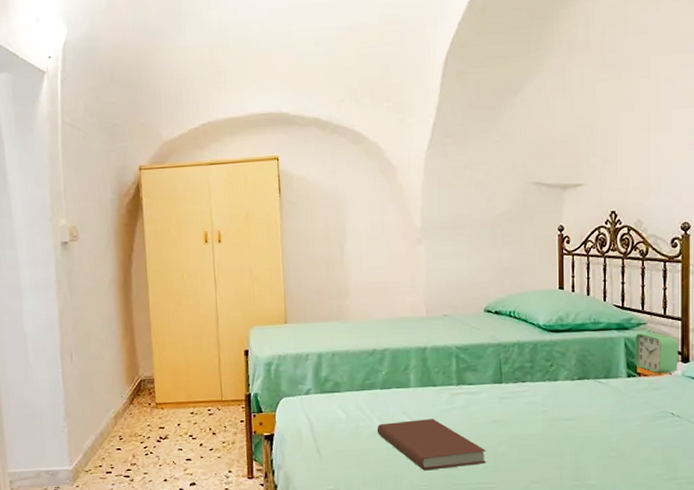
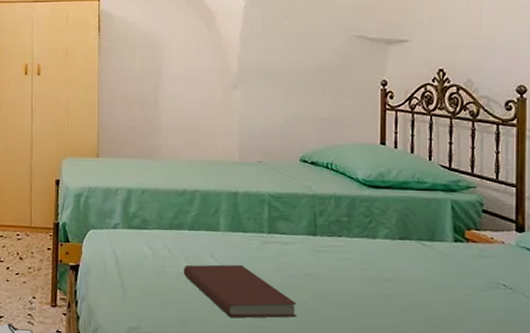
alarm clock: present [634,332,678,373] -> none [462,197,512,241]

